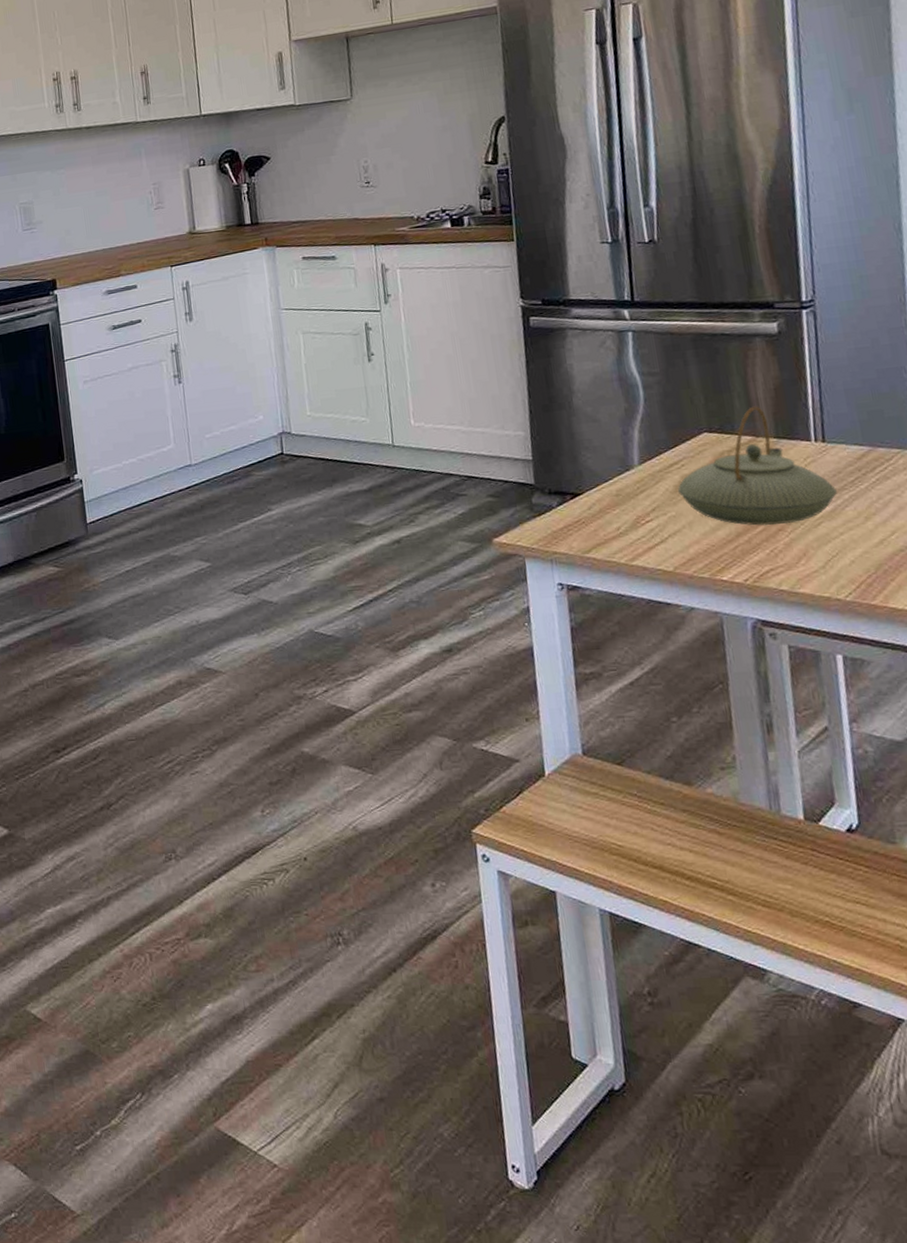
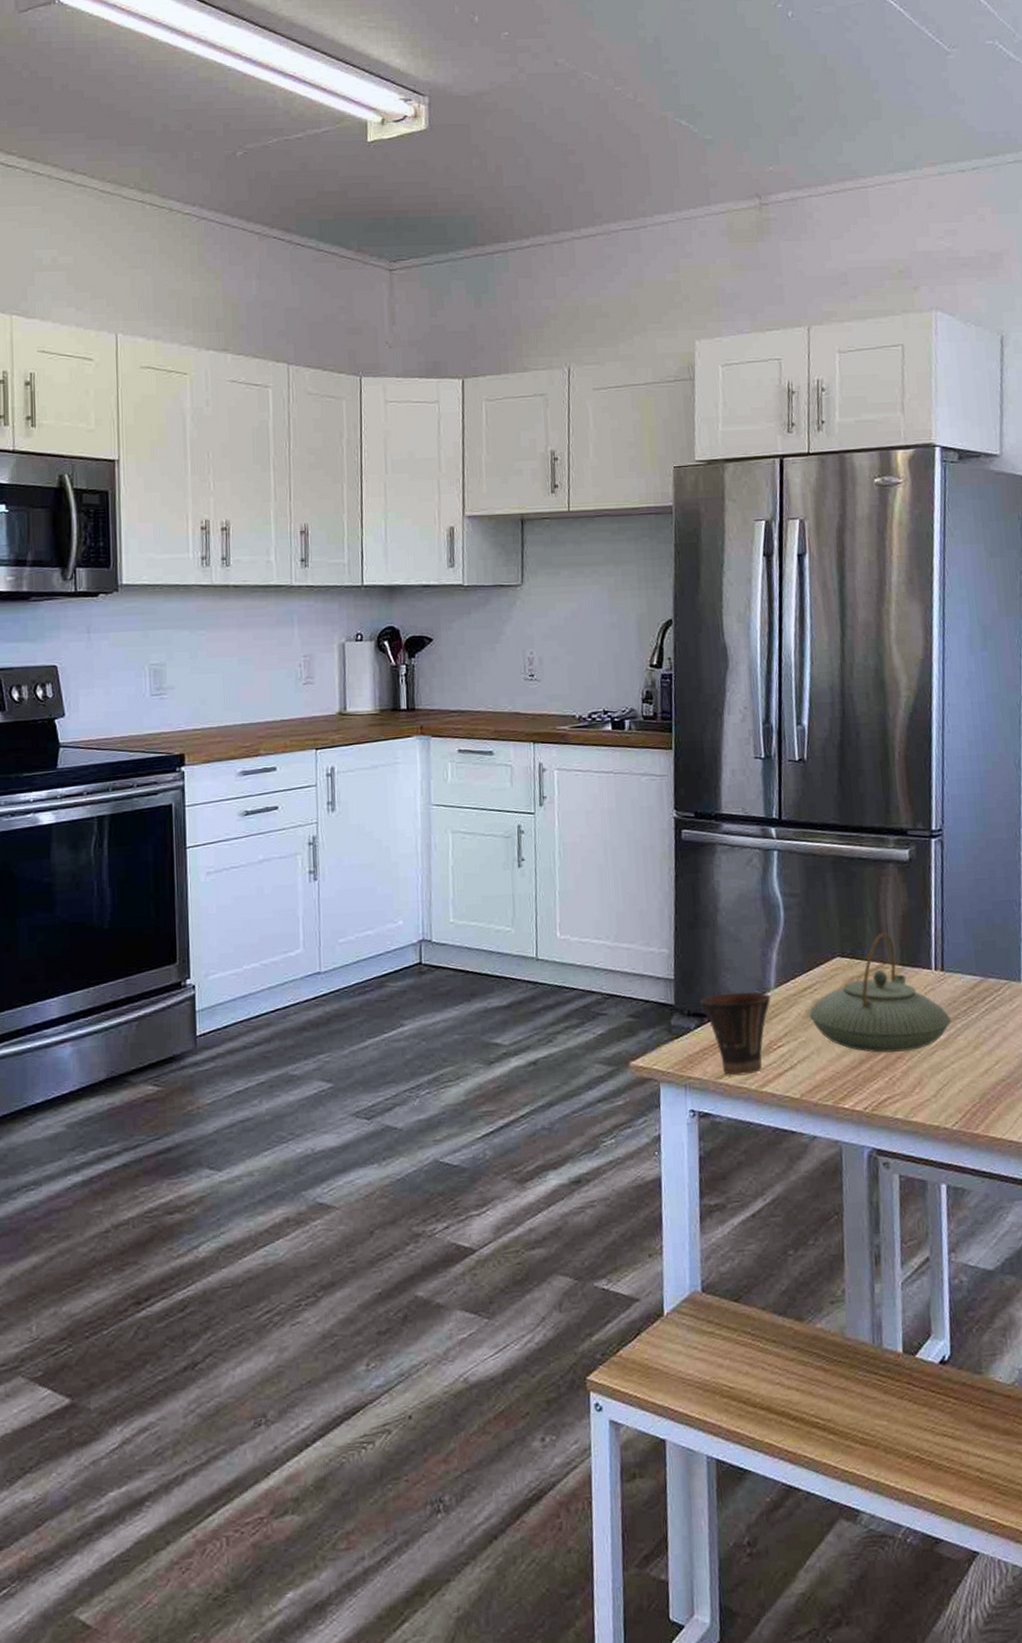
cup: none [560,469,636,551] -> present [699,991,771,1076]

